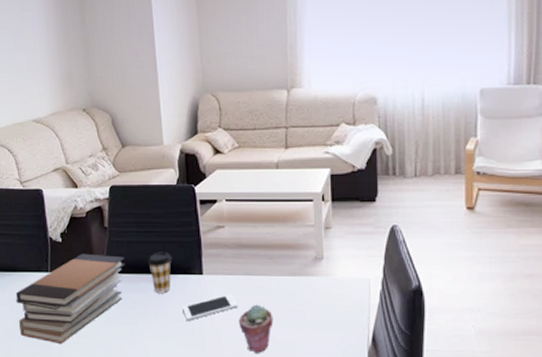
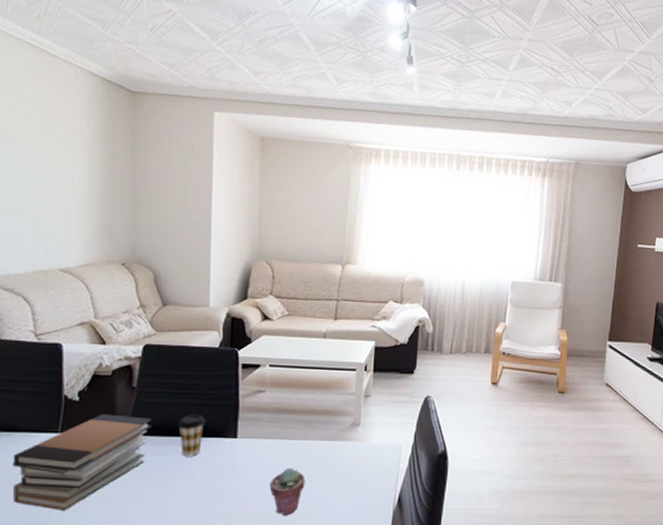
cell phone: present [182,294,239,321] -> none [211,457,272,484]

